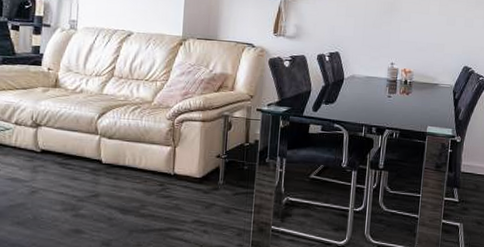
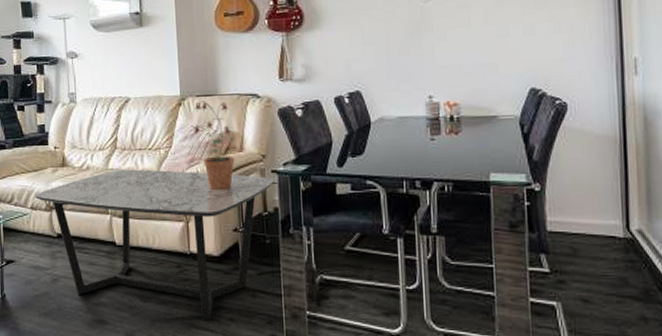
coffee table: none [20,95,259,233] -> present [34,169,276,321]
potted plant: none [191,43,228,122] -> present [194,101,235,191]

